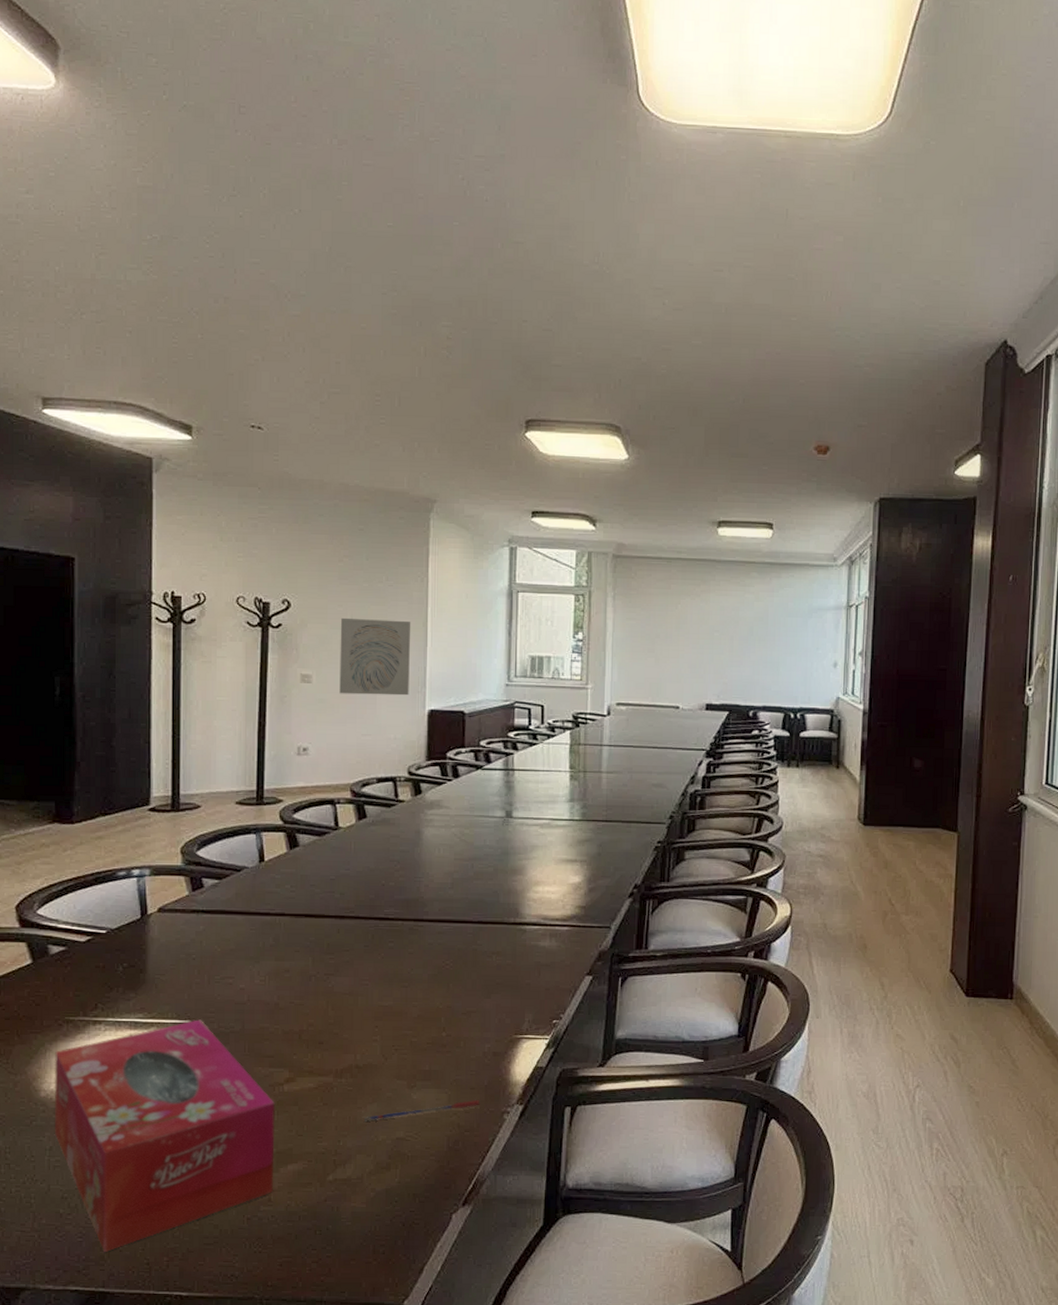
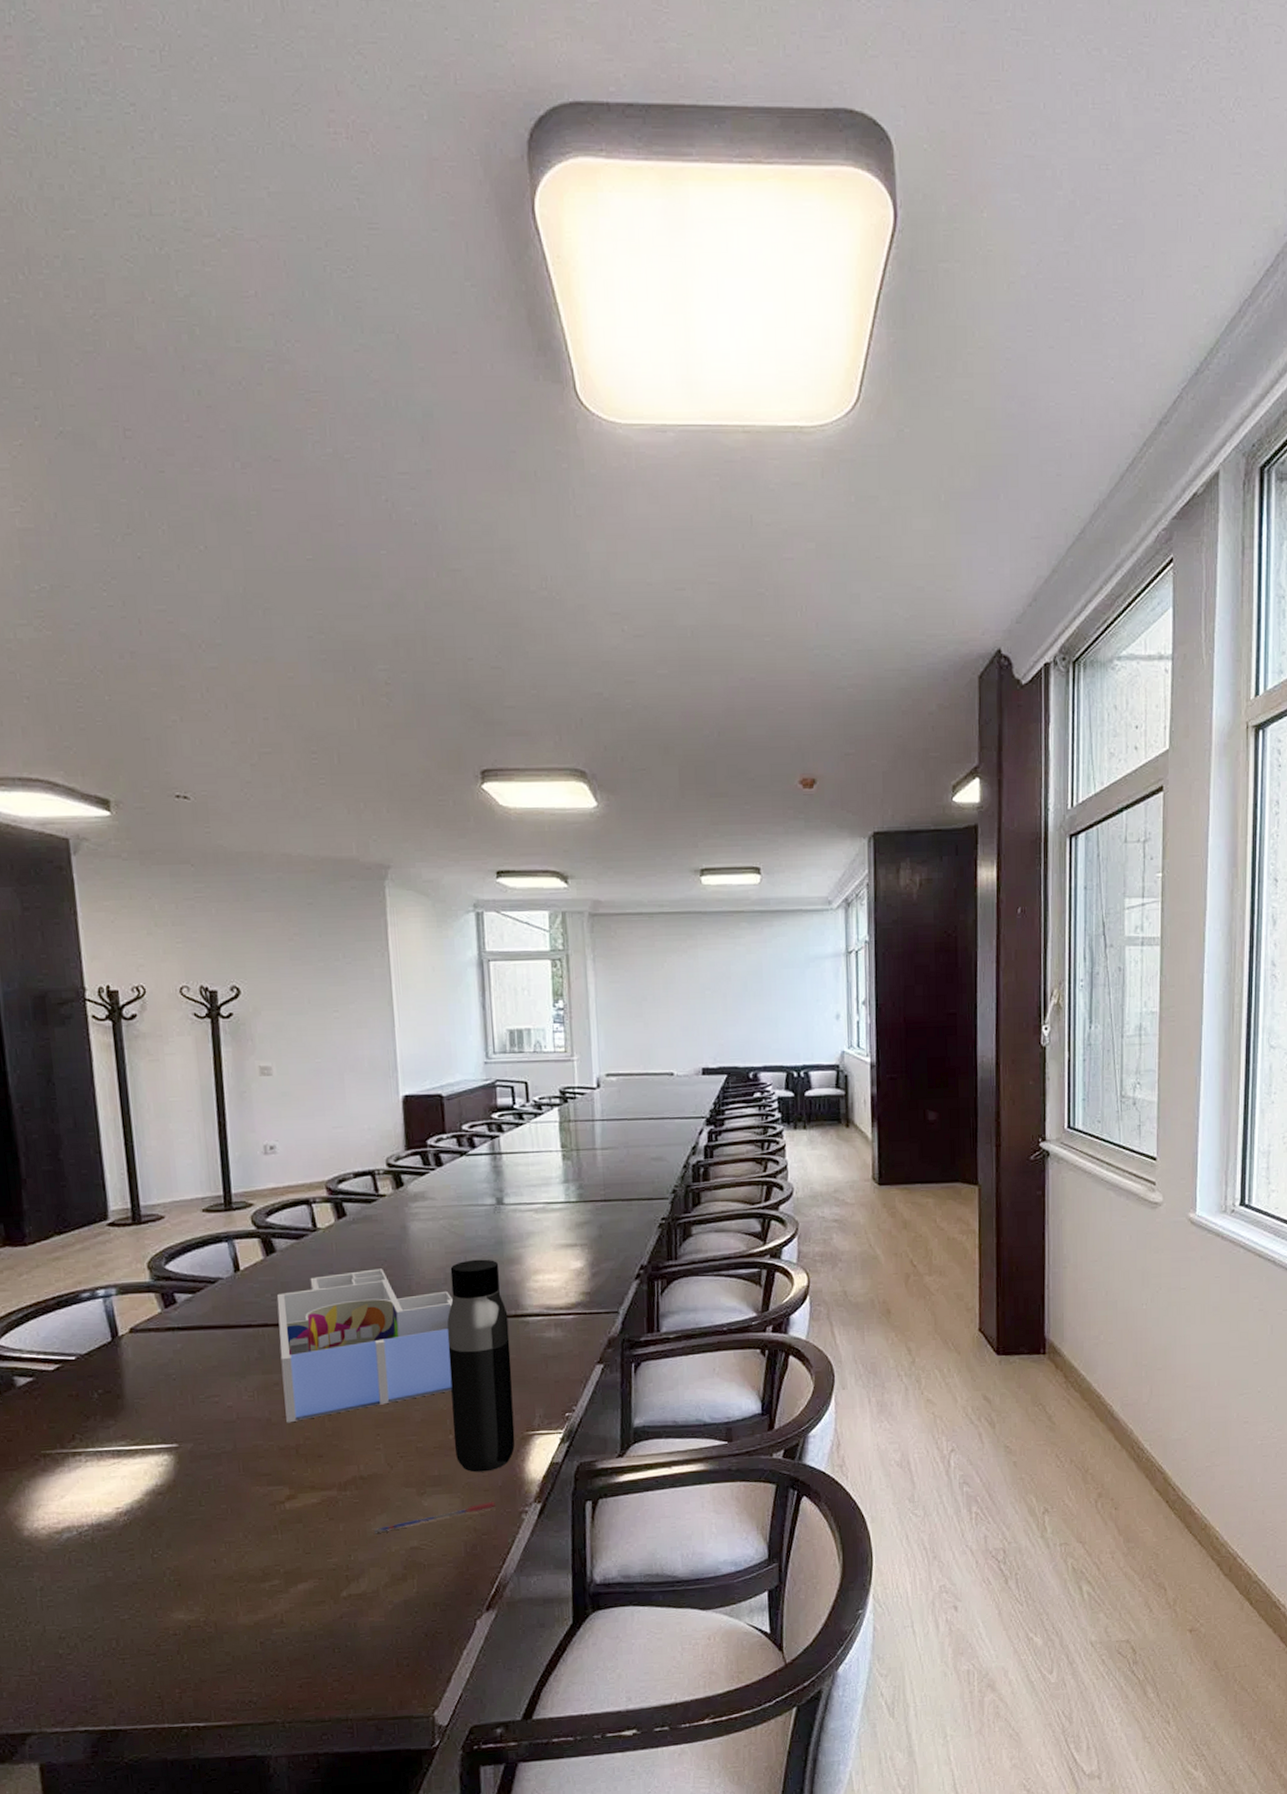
tissue box: present [54,1019,276,1252] -> none [34,1442,285,1689]
desk organizer: none [293,869,457,1009] -> present [277,1268,453,1423]
wall art: present [339,617,411,696] -> none [296,1000,380,1085]
water bottle: none [446,867,507,1070] -> present [446,1259,515,1472]

